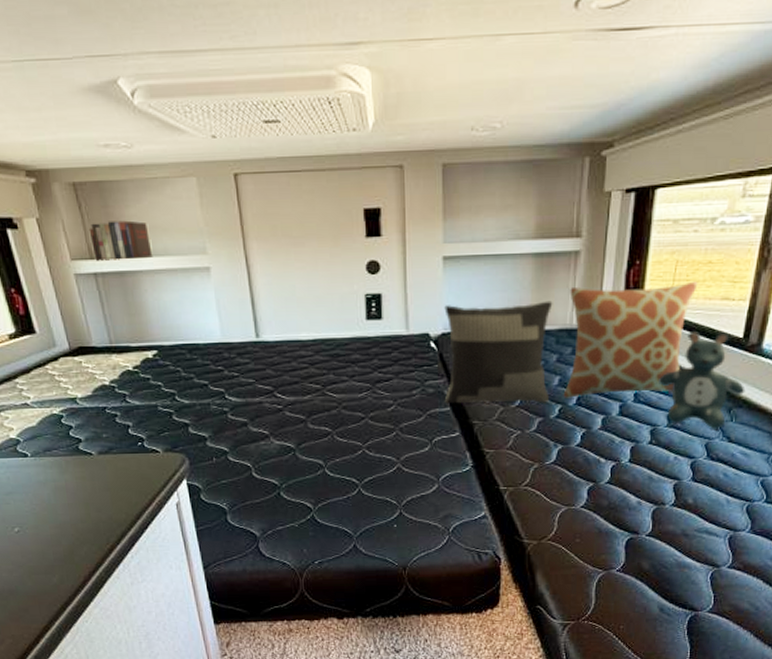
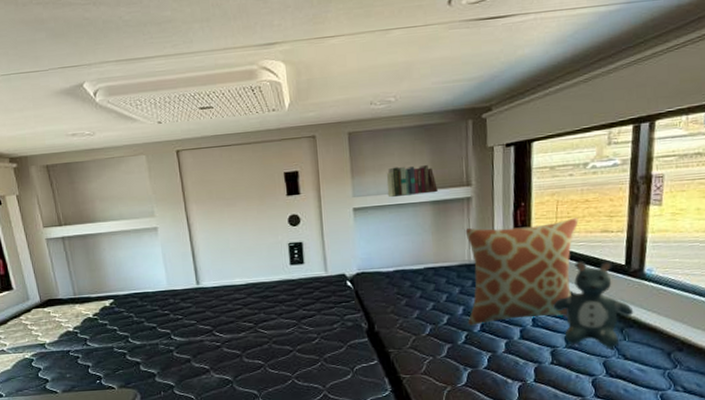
books: present [89,220,153,261] -> none [58,193,110,227]
pillow: present [444,300,553,404] -> none [357,240,455,336]
books: none [484,209,542,245] -> present [386,165,438,197]

